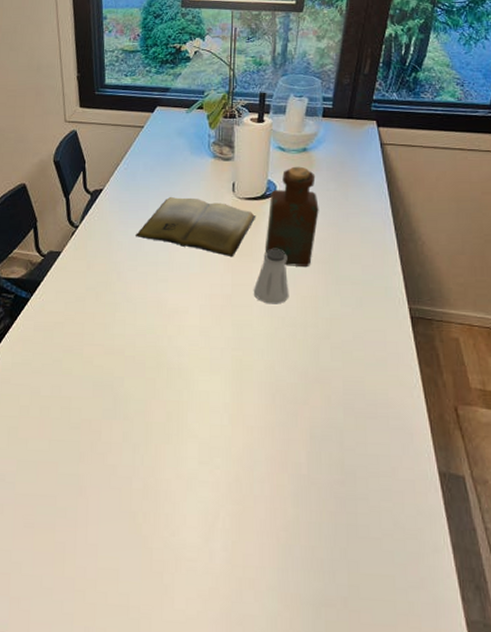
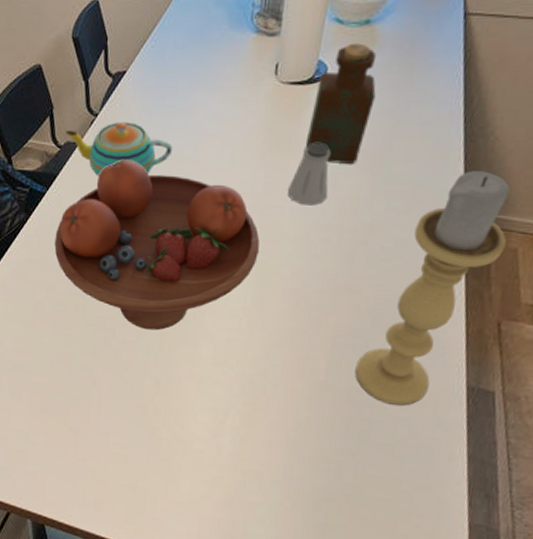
fruit bowl: none [39,266,233,431] -> present [54,159,260,331]
teapot: none [49,233,148,282] -> present [66,122,173,177]
book: present [136,196,256,258] -> none [161,80,300,152]
candle holder: none [334,271,448,496] -> present [355,171,510,406]

